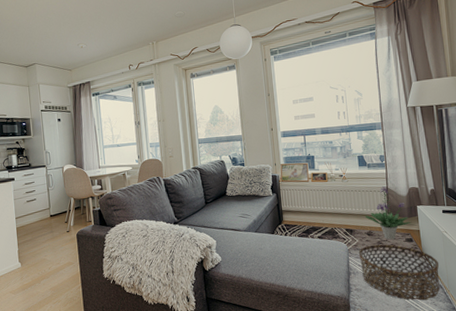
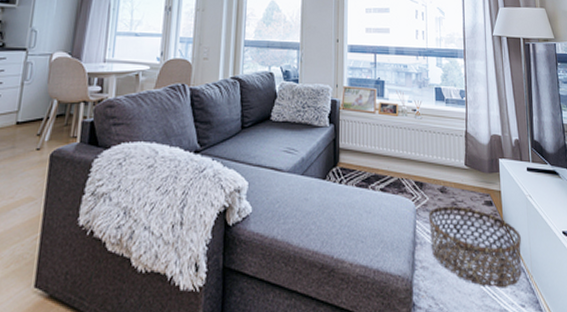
potted plant: present [365,186,411,240] -> none [438,130,492,201]

